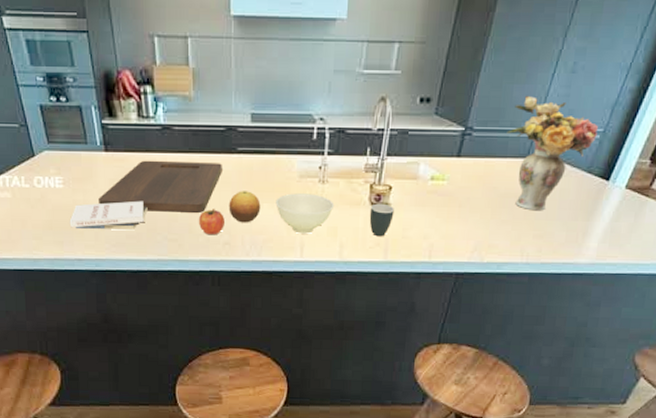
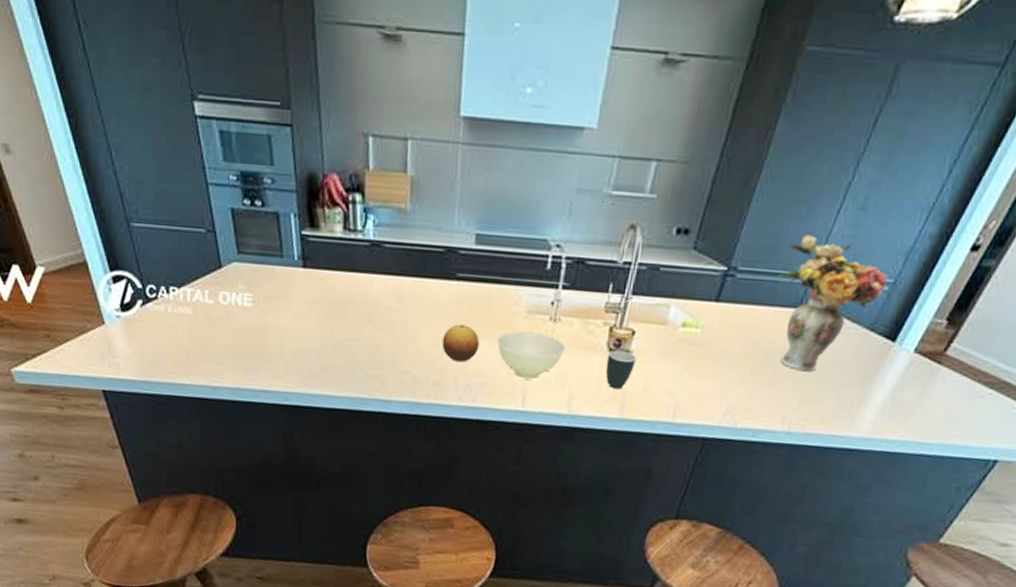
books: present [69,200,148,230] -> none [257,327,348,361]
cutting board: present [99,160,222,213] -> none [292,280,438,347]
fruit: present [198,209,224,235] -> none [405,343,436,374]

